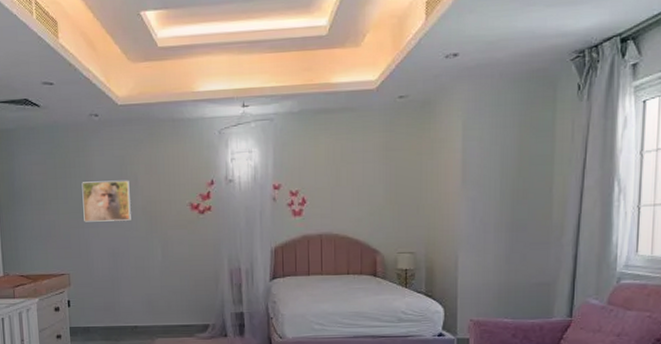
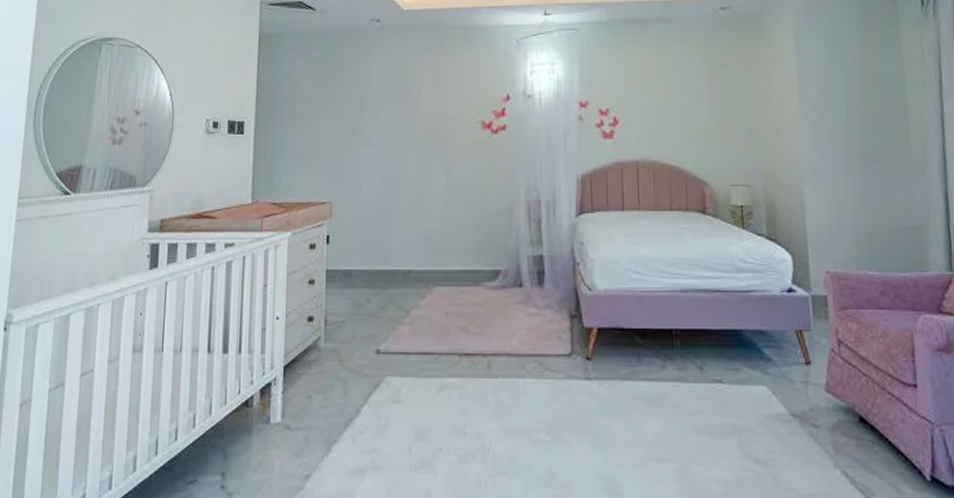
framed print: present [82,180,131,222] -> none [355,92,411,141]

